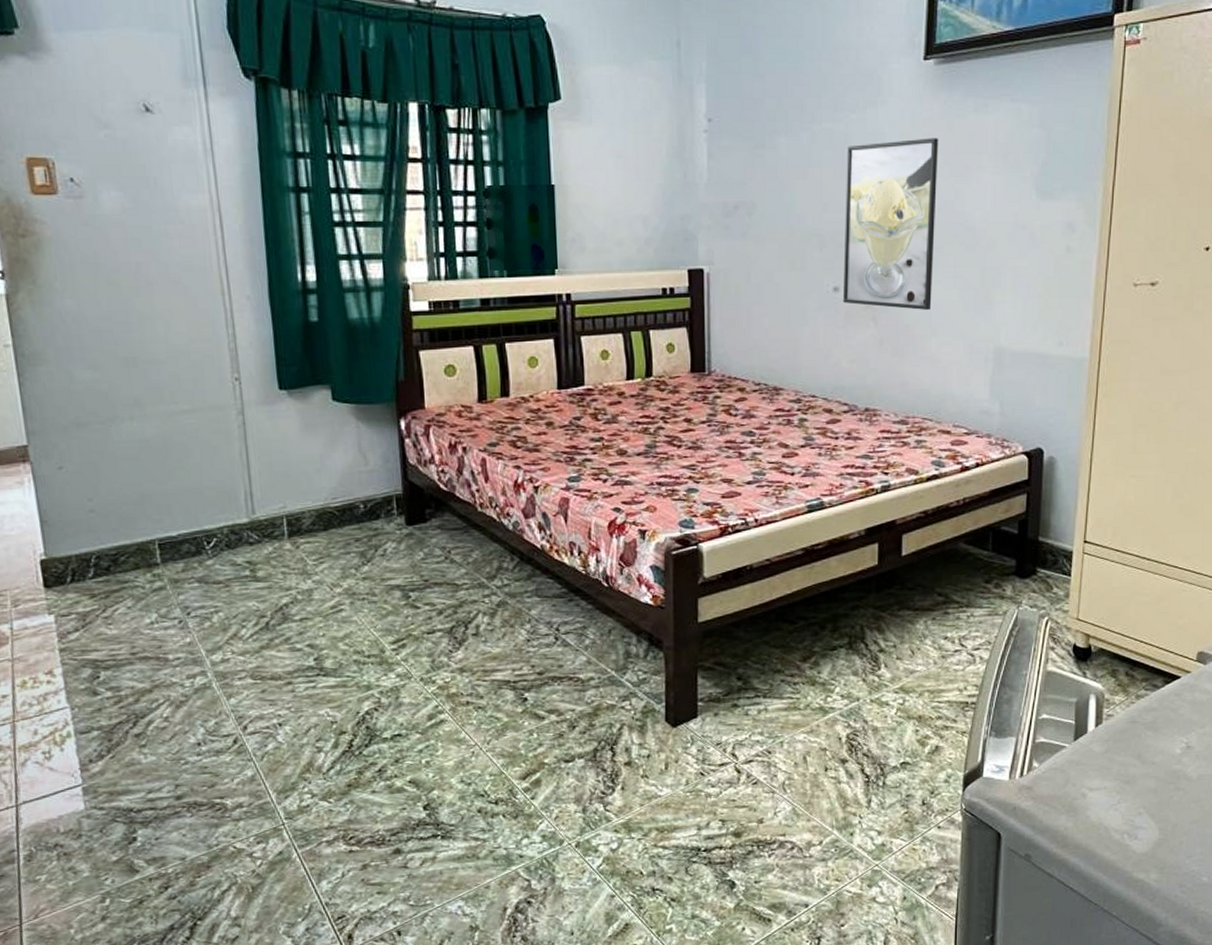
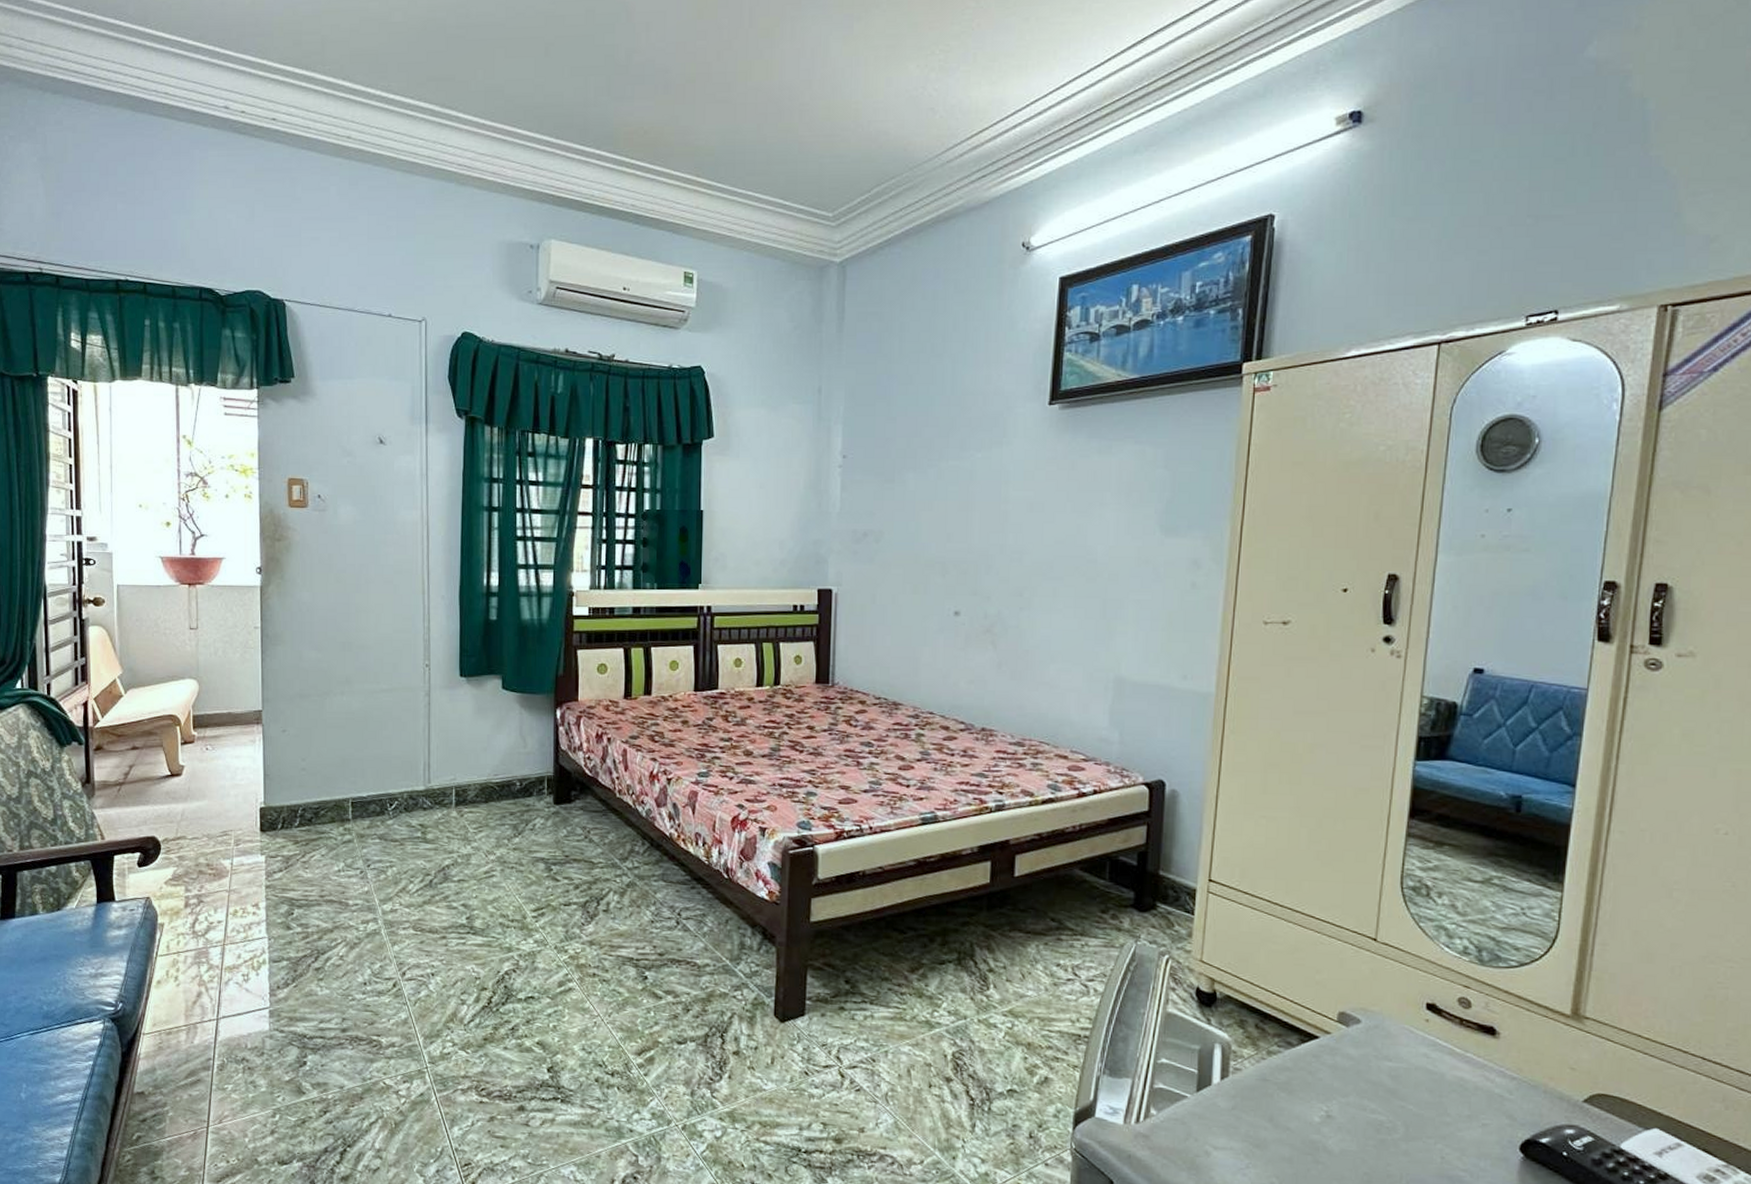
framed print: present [842,137,939,310] -> none [963,476,1062,637]

